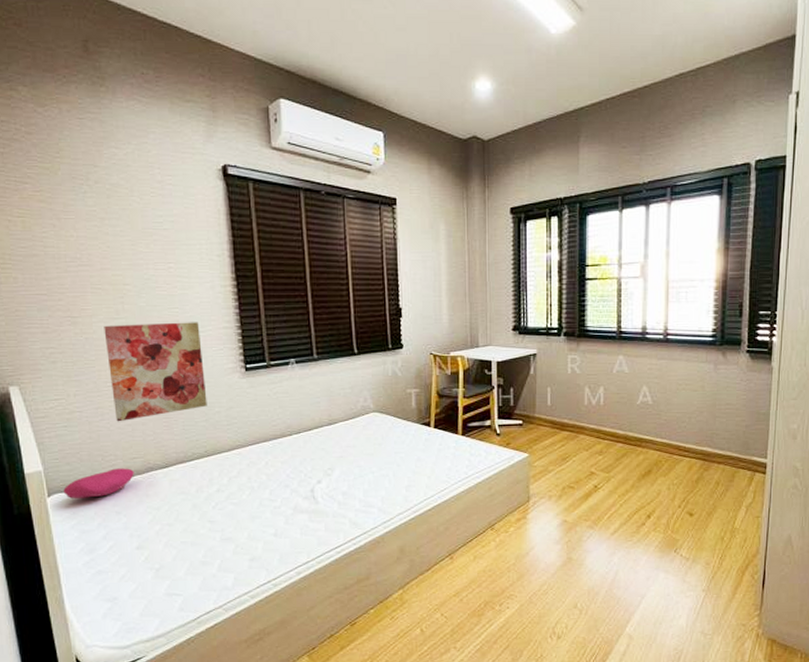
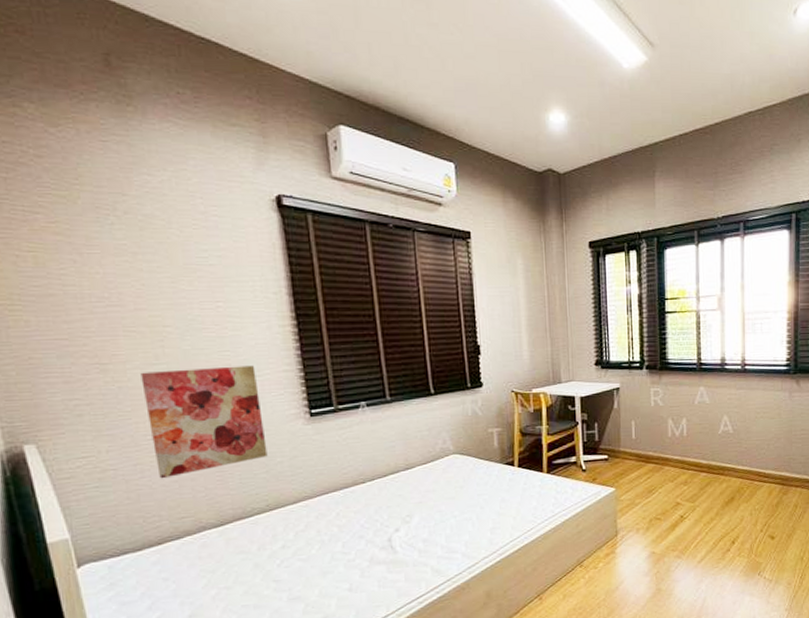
cushion: present [63,468,134,498] -> none [96,529,184,568]

